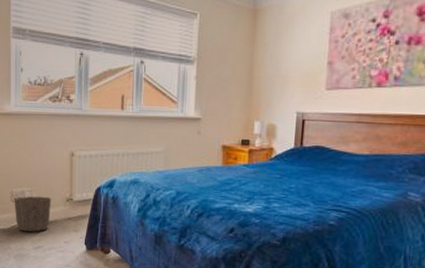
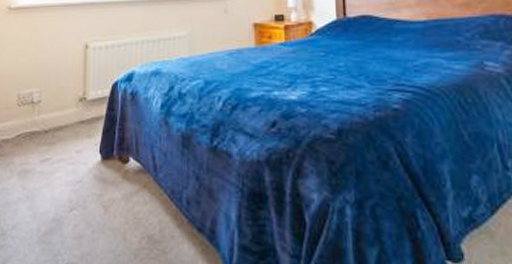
waste basket: present [14,196,52,232] -> none [20,97,63,142]

